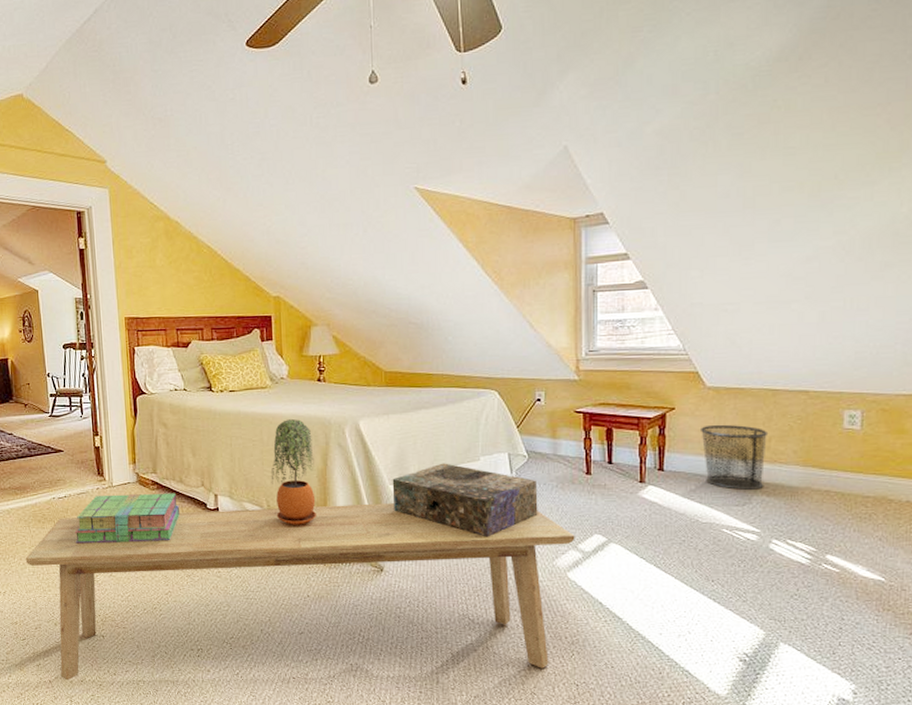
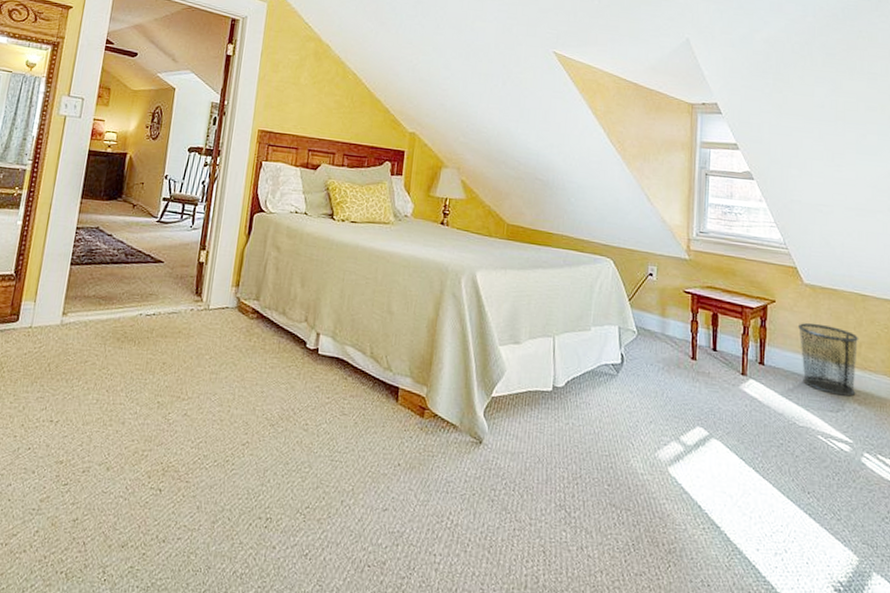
bench: present [25,503,575,681] -> none [91,338,678,581]
stack of books: present [74,493,180,544] -> none [153,318,278,381]
potted plant: present [270,419,316,525] -> none [378,260,427,380]
decorative box: present [392,463,538,537] -> none [501,328,644,417]

